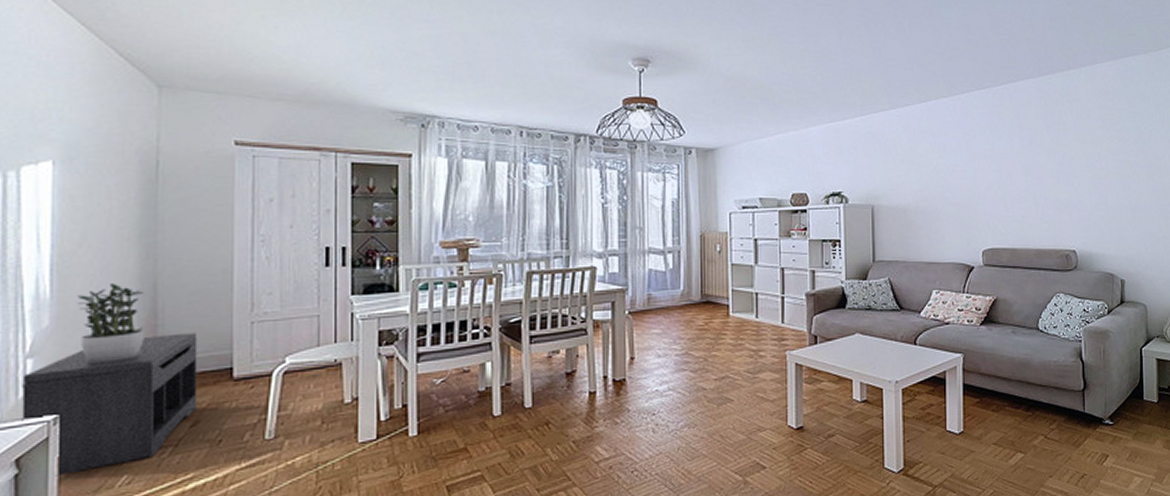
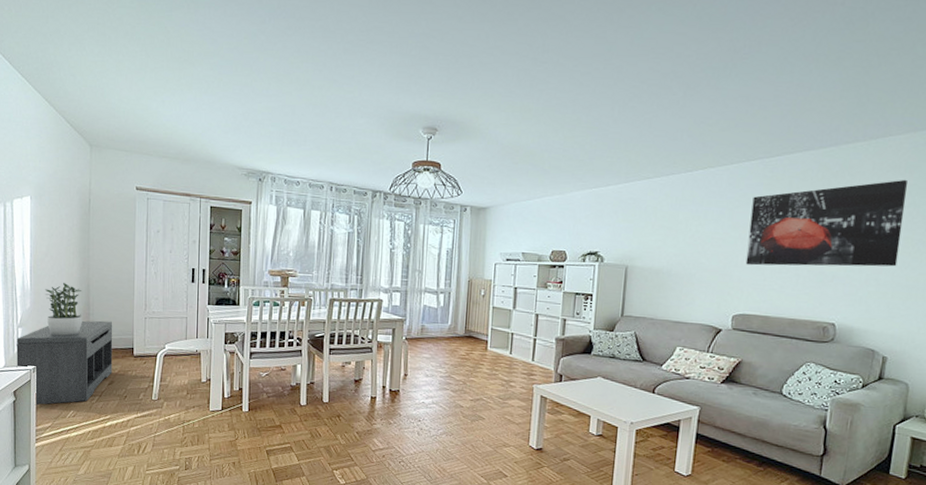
wall art: none [986,104,1120,197] -> present [745,179,908,267]

